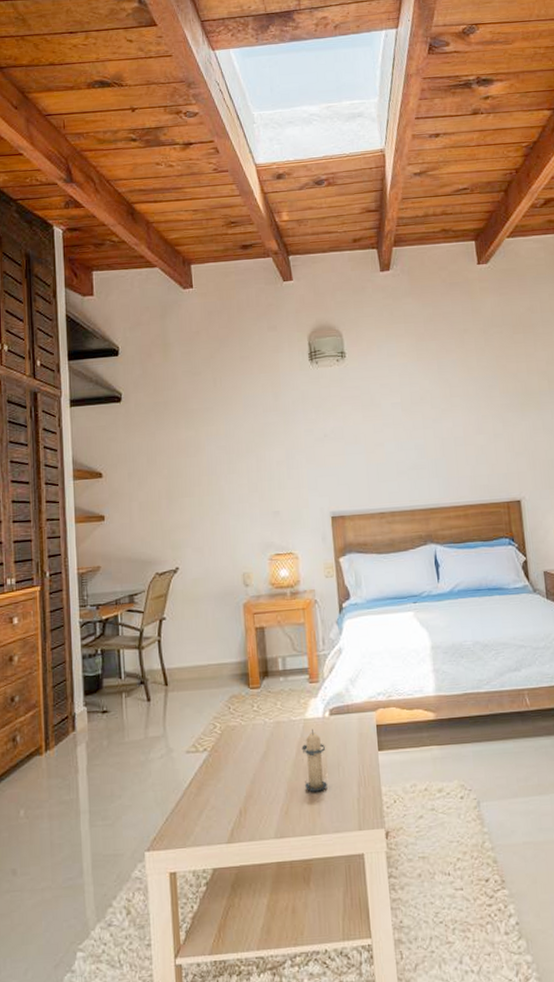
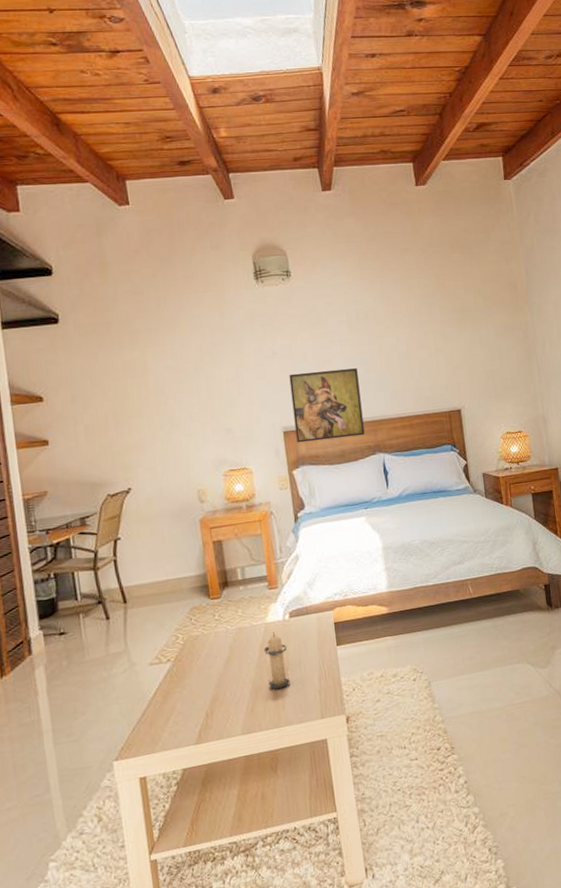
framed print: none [339,453,416,529] -> present [289,368,365,443]

